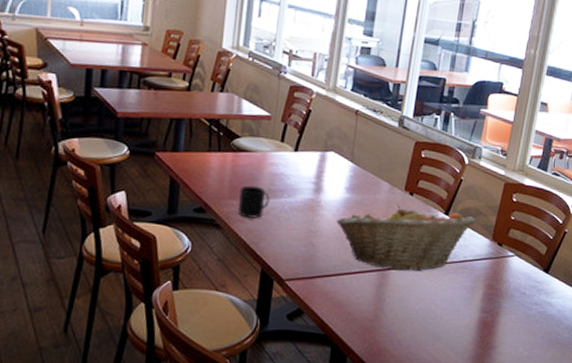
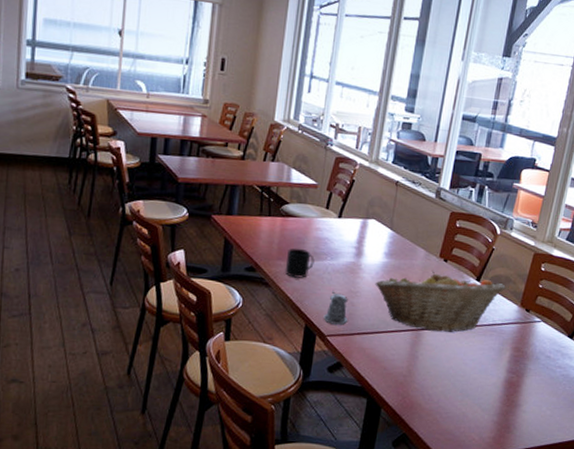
pepper shaker: none [281,231,308,268] -> present [323,291,348,325]

